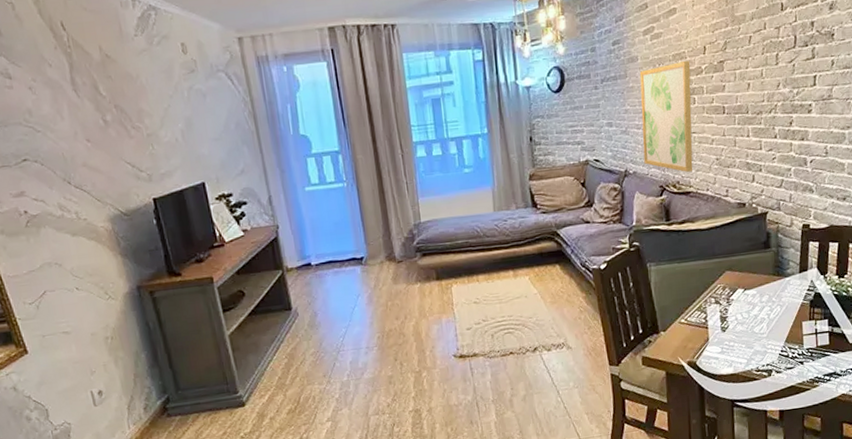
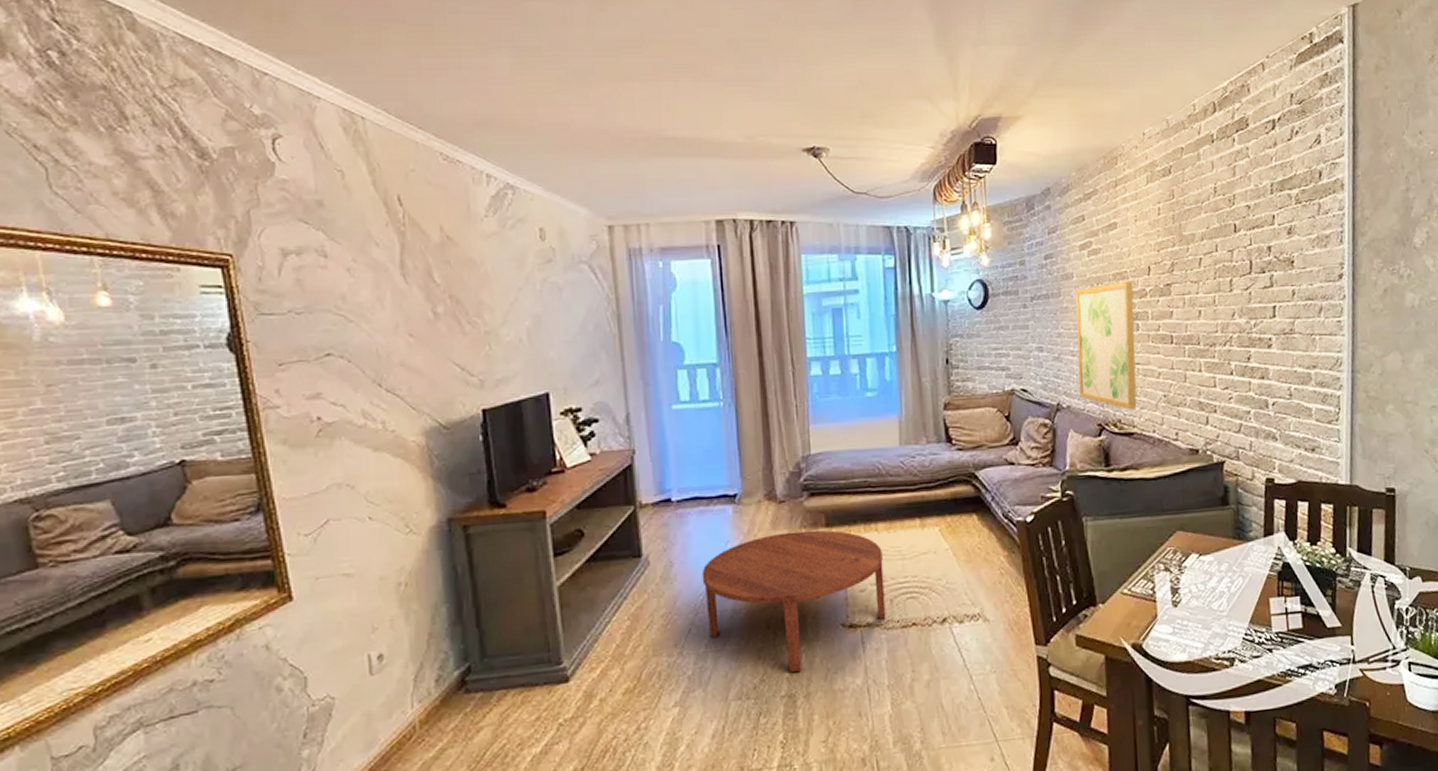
coffee table: none [340,282,489,394] -> present [702,530,886,674]

